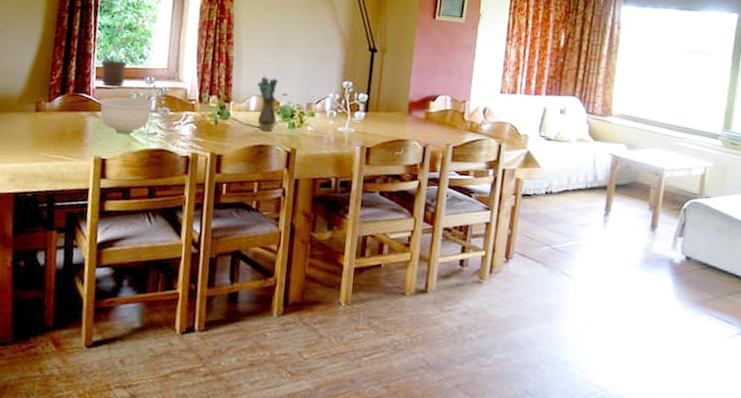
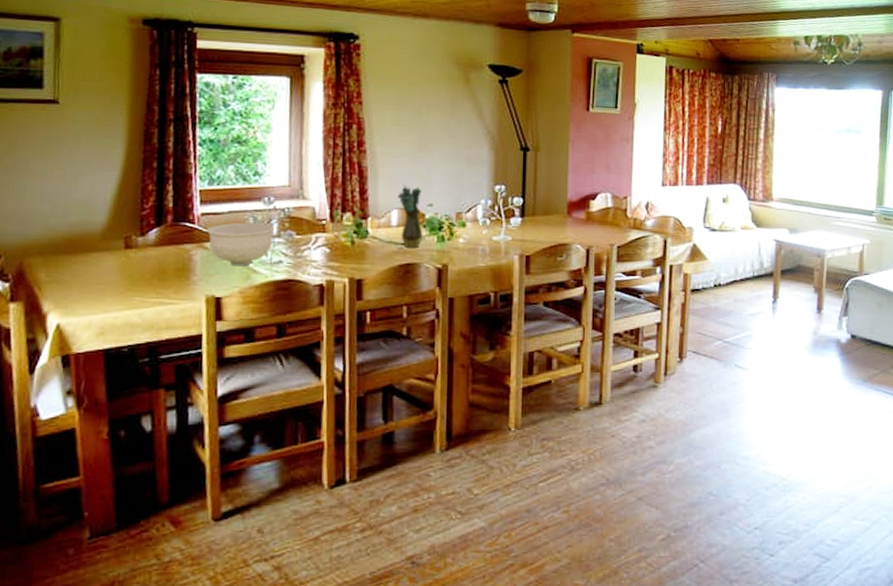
planter: present [101,56,129,86] -> none [205,176,241,211]

